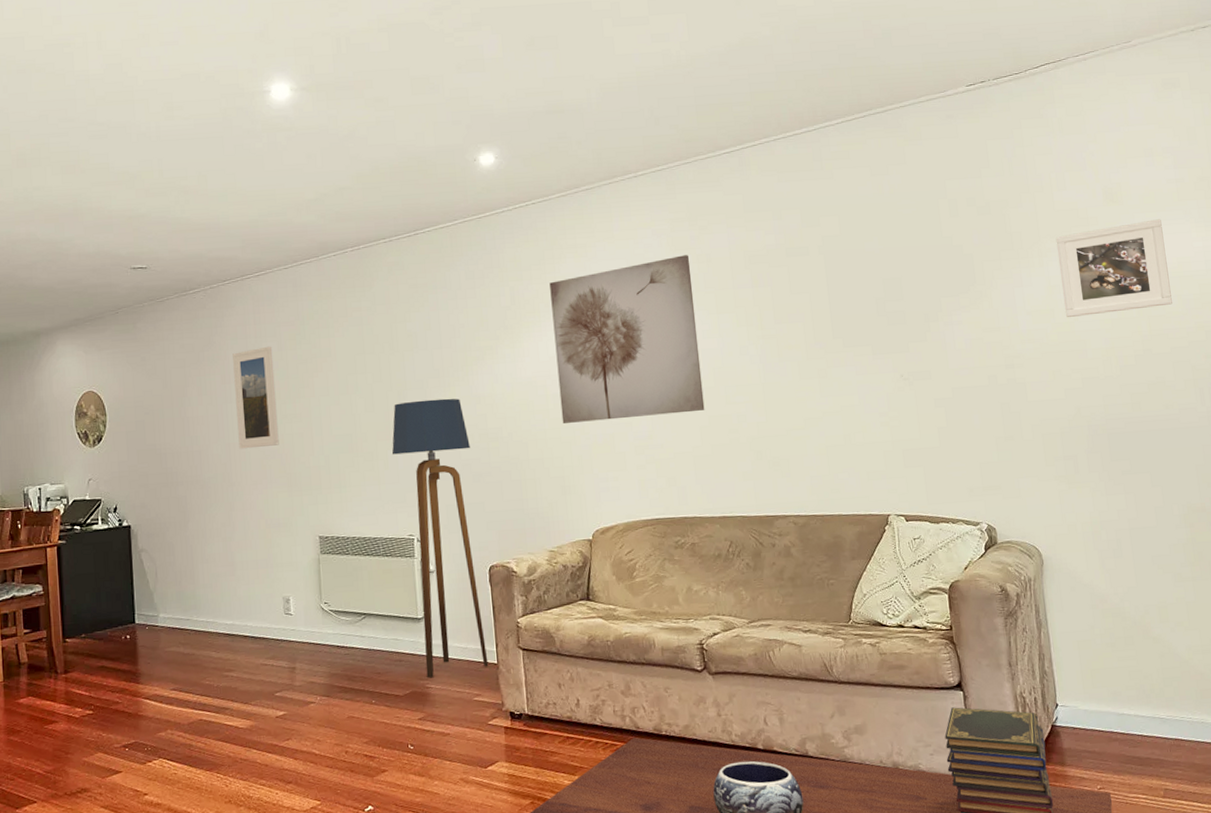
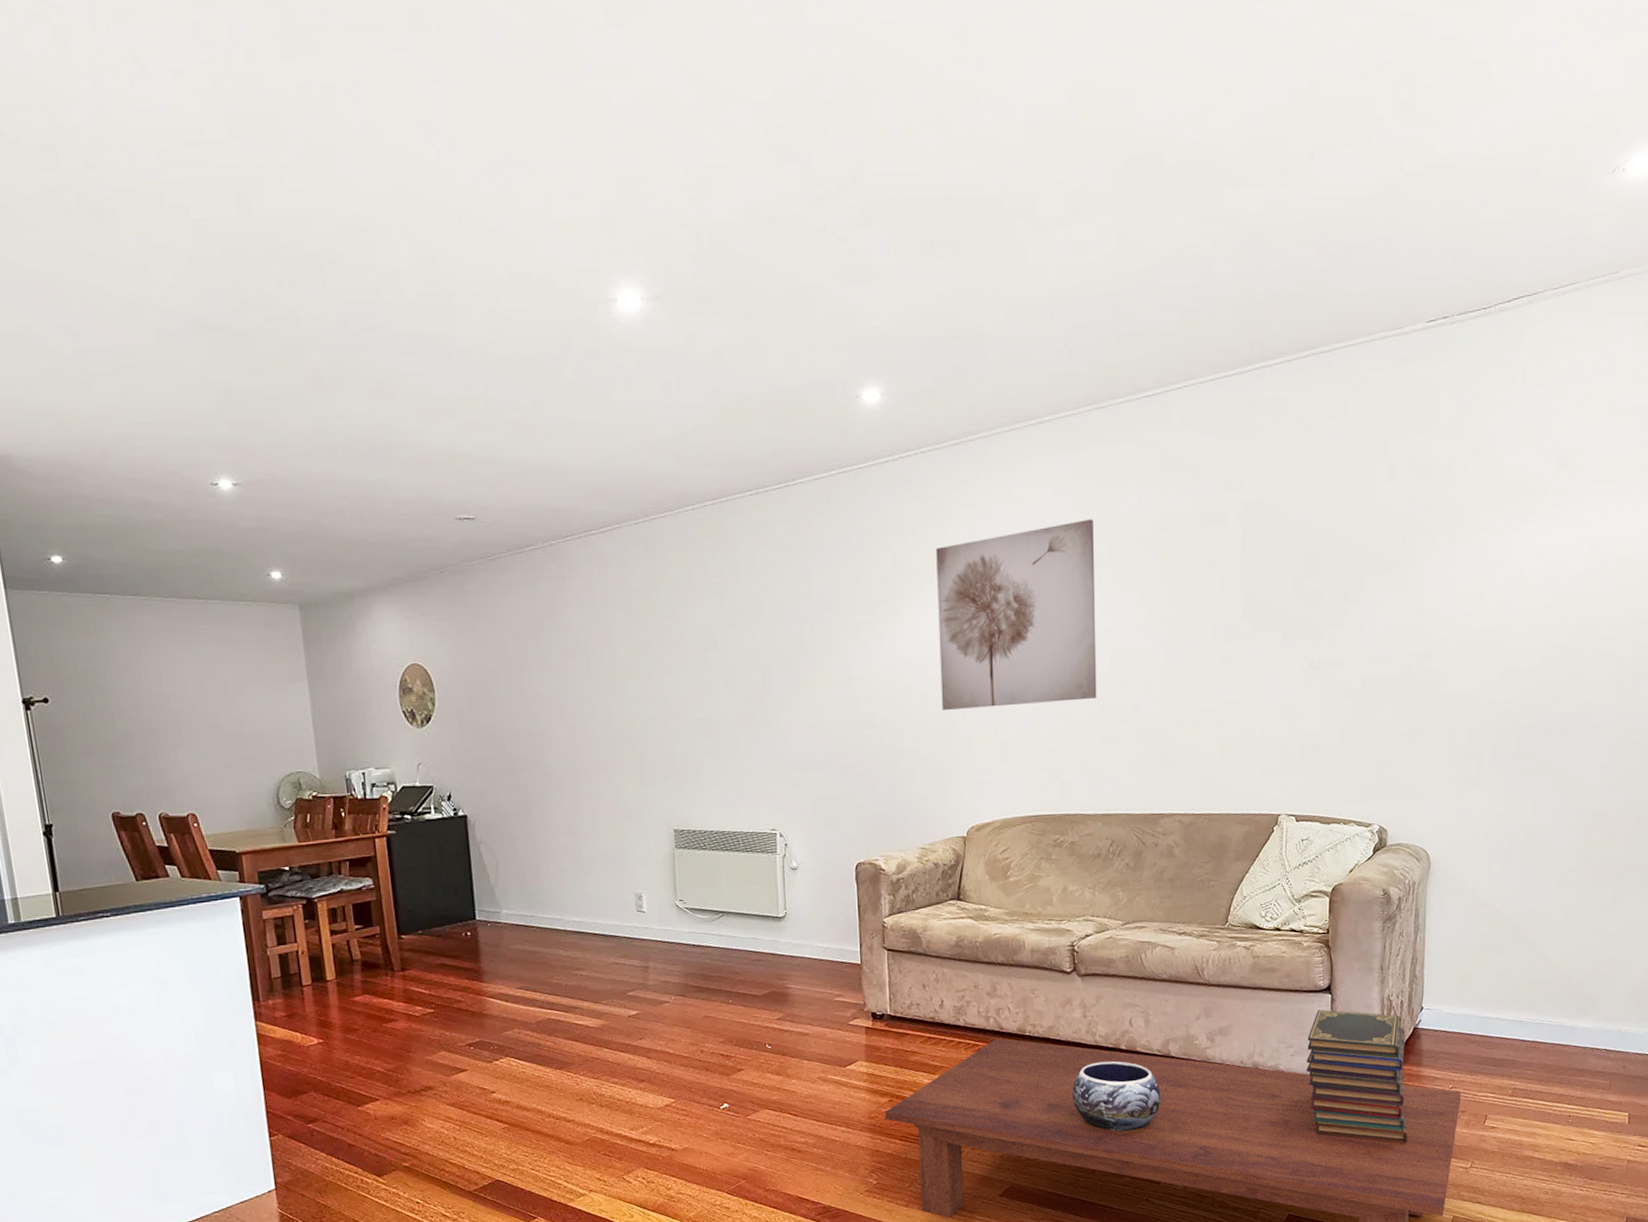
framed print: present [233,346,279,449] -> none [576,615,630,733]
floor lamp: present [392,398,489,678] -> none [754,679,852,978]
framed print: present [1055,219,1172,317] -> none [1495,491,1615,602]

